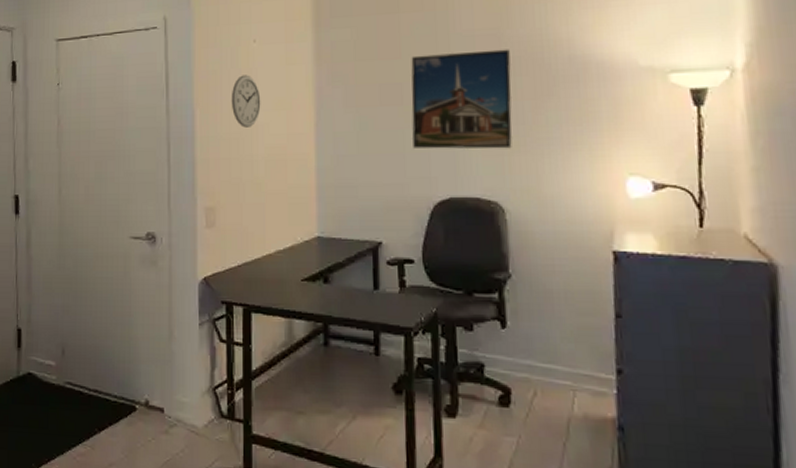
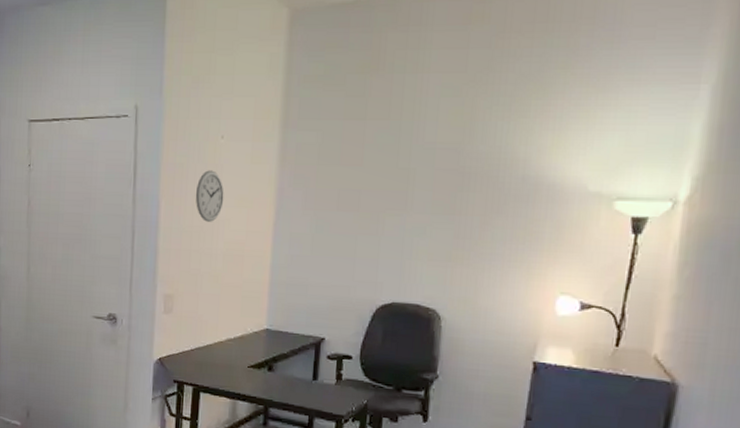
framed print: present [411,49,512,149] -> none [364,164,467,261]

